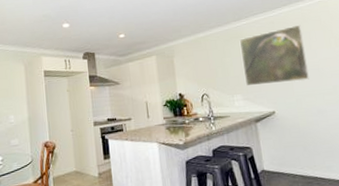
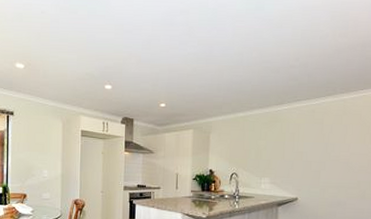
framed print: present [239,24,309,87] -> none [276,116,341,173]

